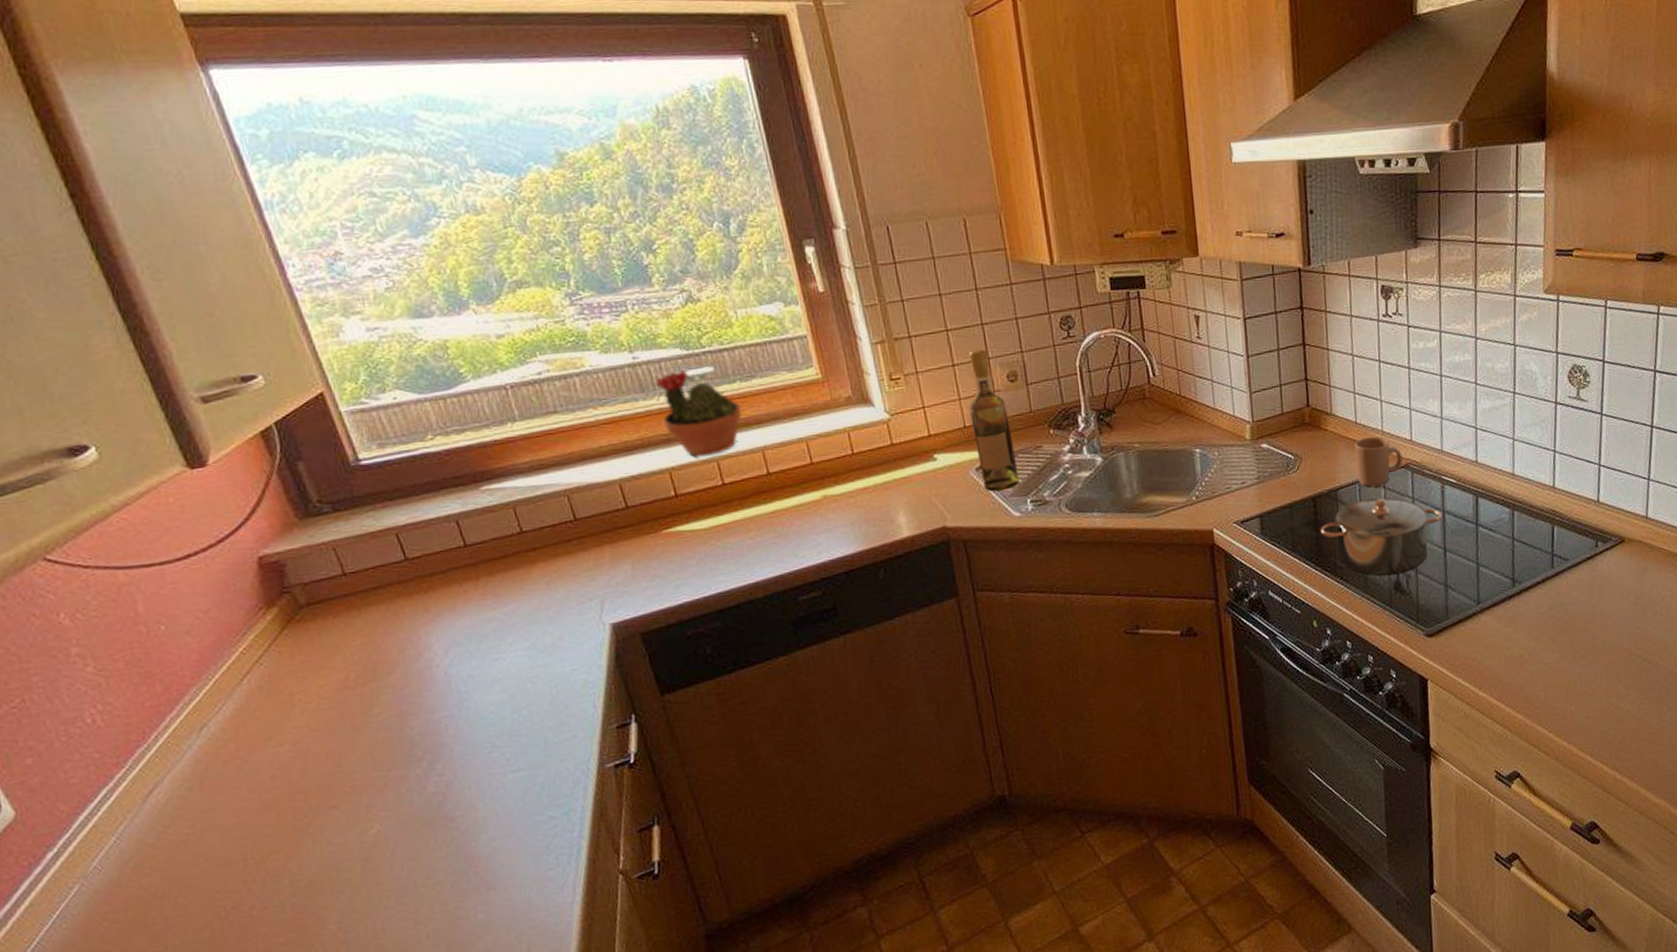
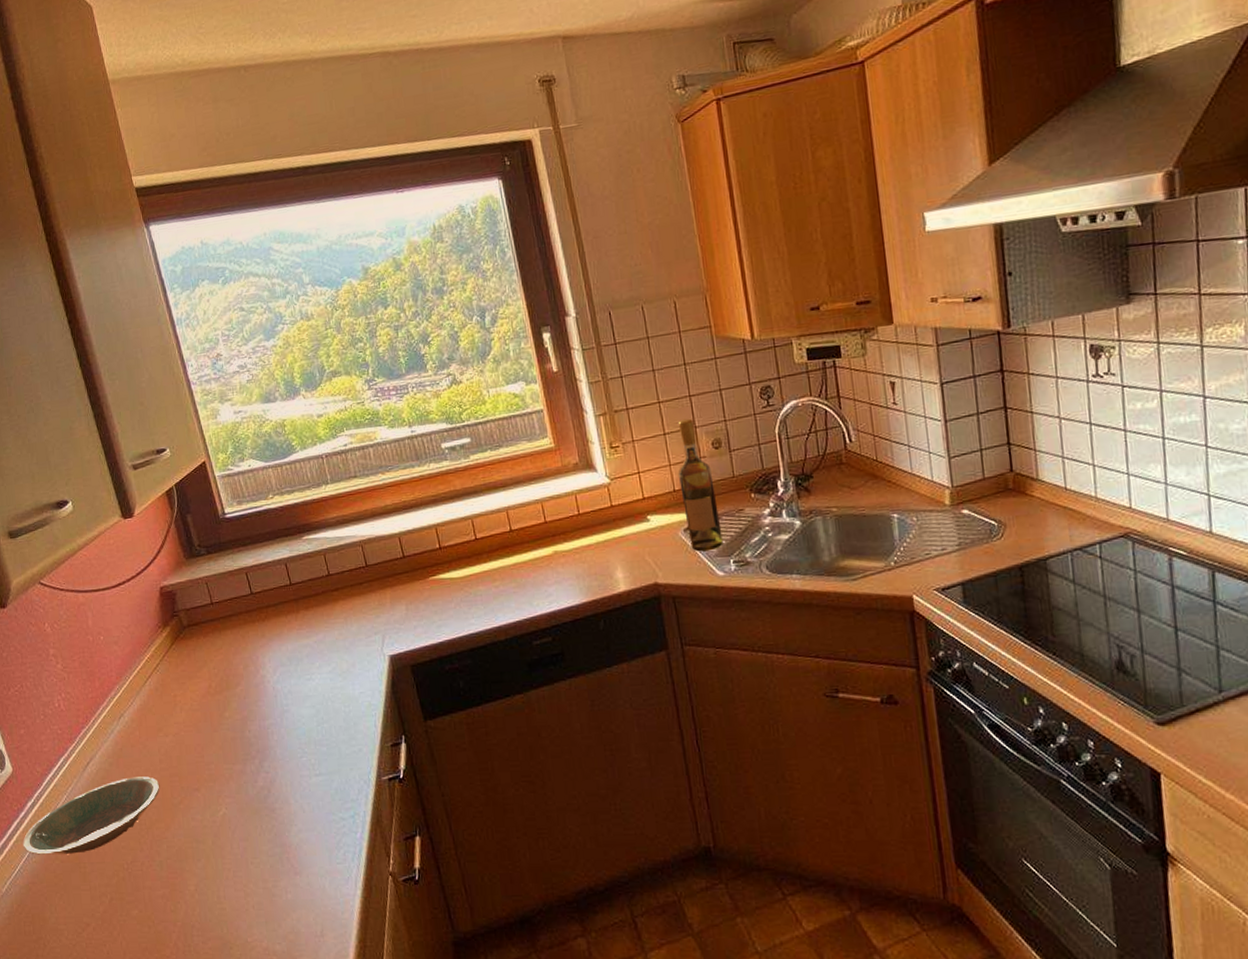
bowl: none [41,798,274,920] -> present [22,776,160,855]
potted cactus: present [655,369,742,457] -> none [427,440,492,515]
cooking pot: present [1320,497,1442,577] -> none [1028,569,1172,655]
mug: present [1354,436,1403,488] -> none [1064,503,1122,558]

